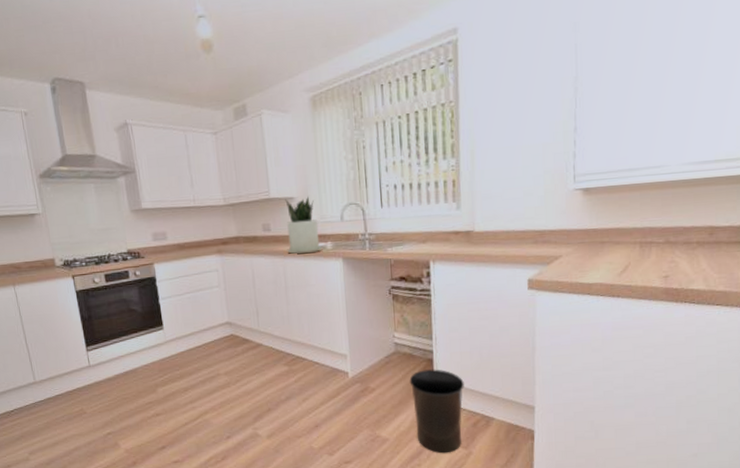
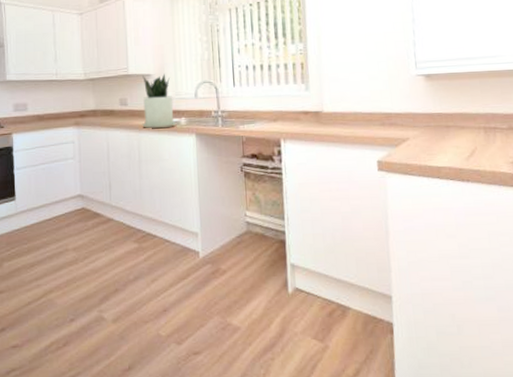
waste bin: present [409,369,464,454] -> none [261,251,318,347]

